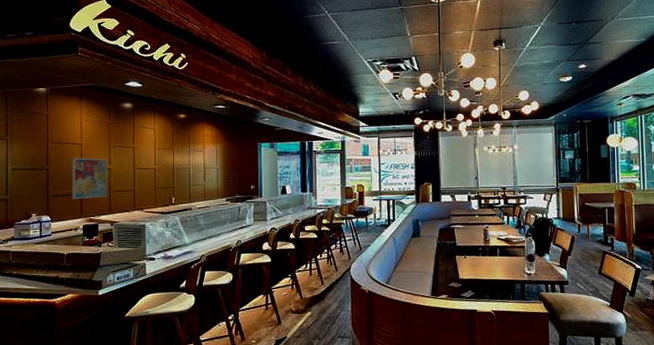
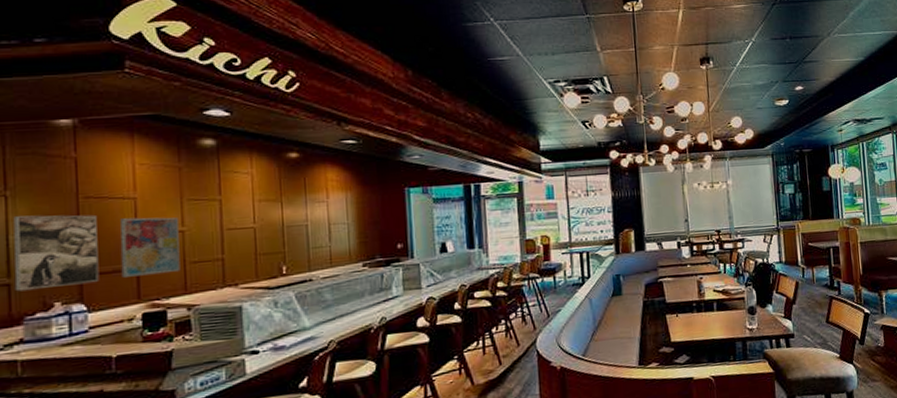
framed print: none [10,153,59,205] -> present [13,215,100,292]

